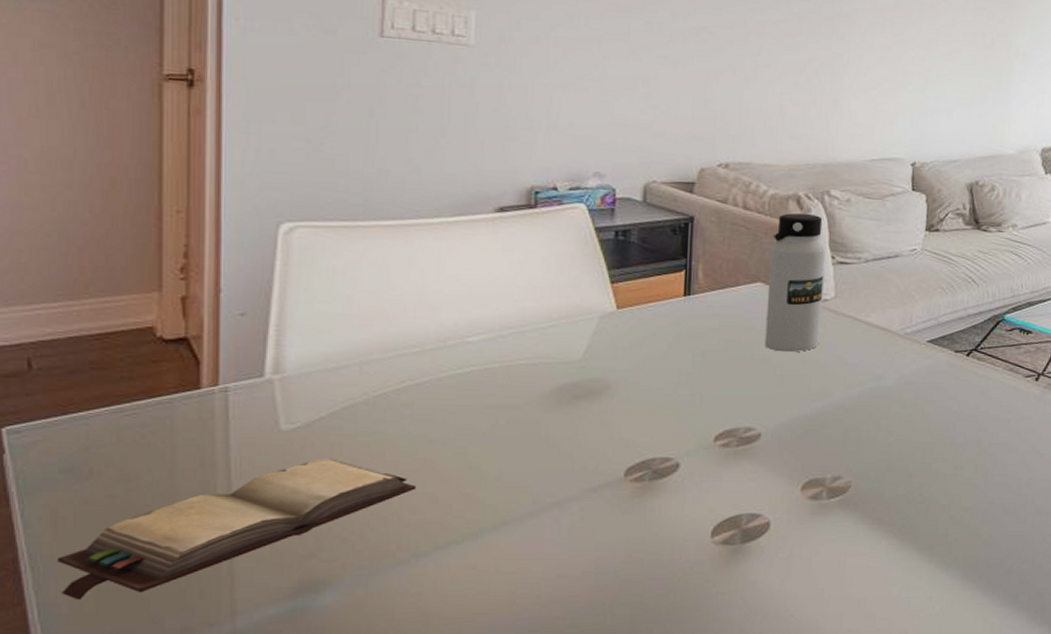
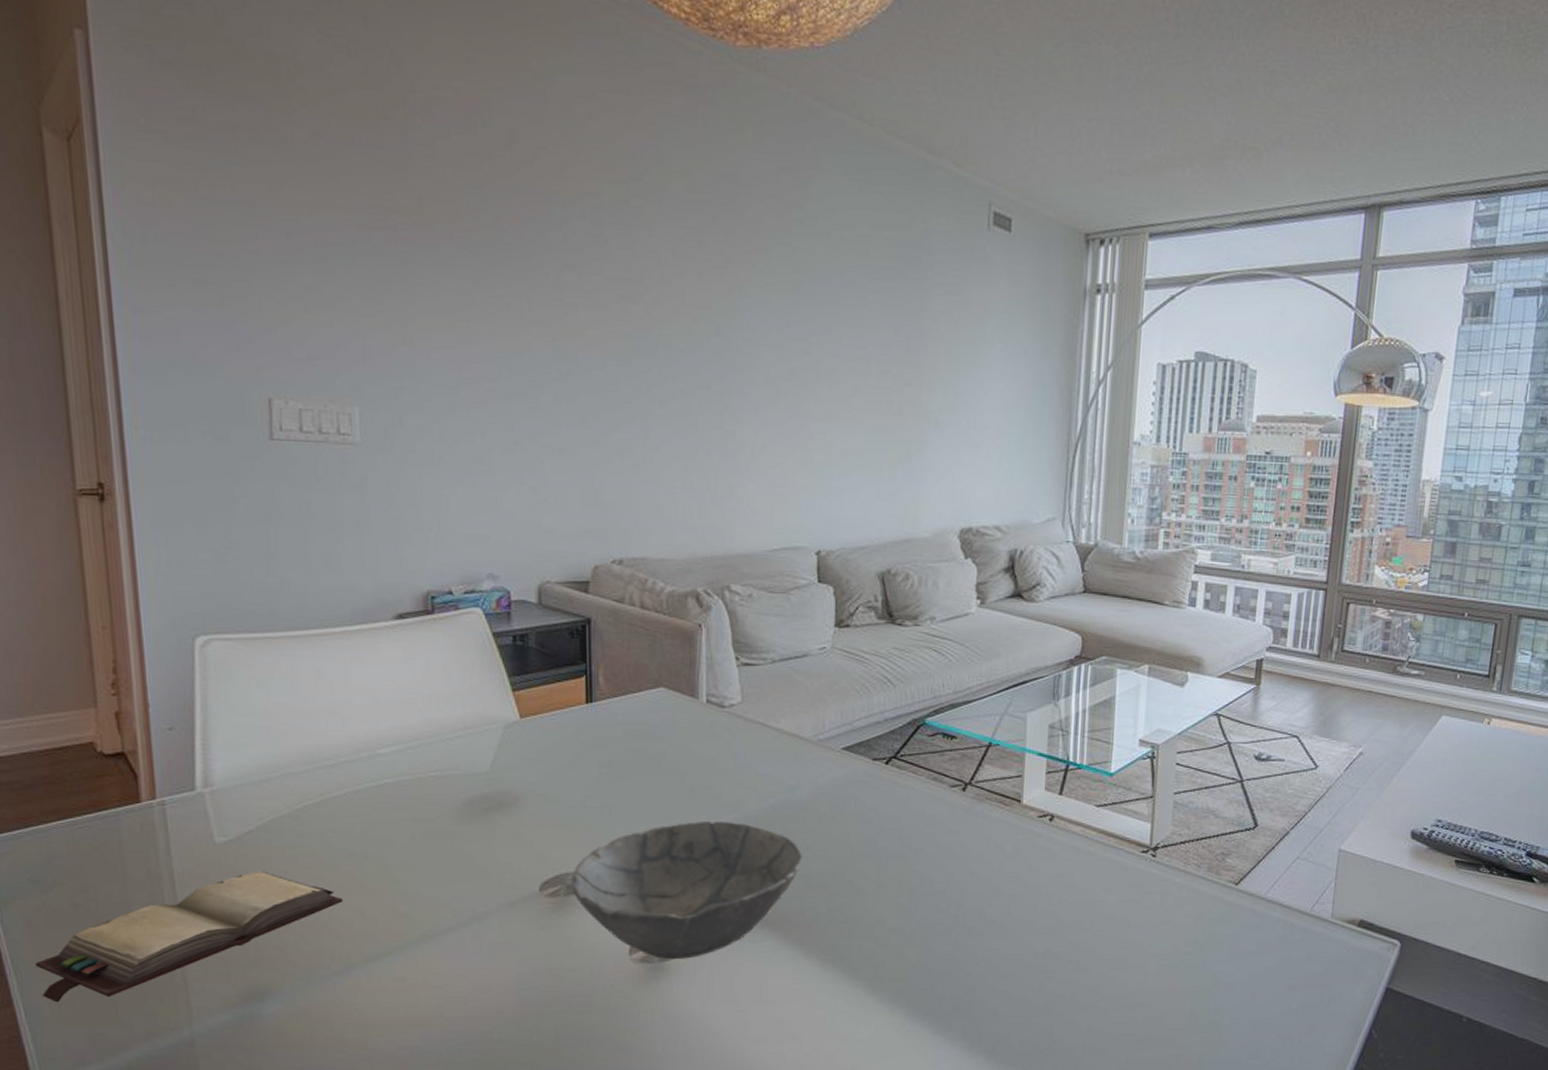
bowl: none [657,407,886,542] -> present [571,820,803,960]
water bottle: present [764,213,826,353] -> none [671,611,729,762]

